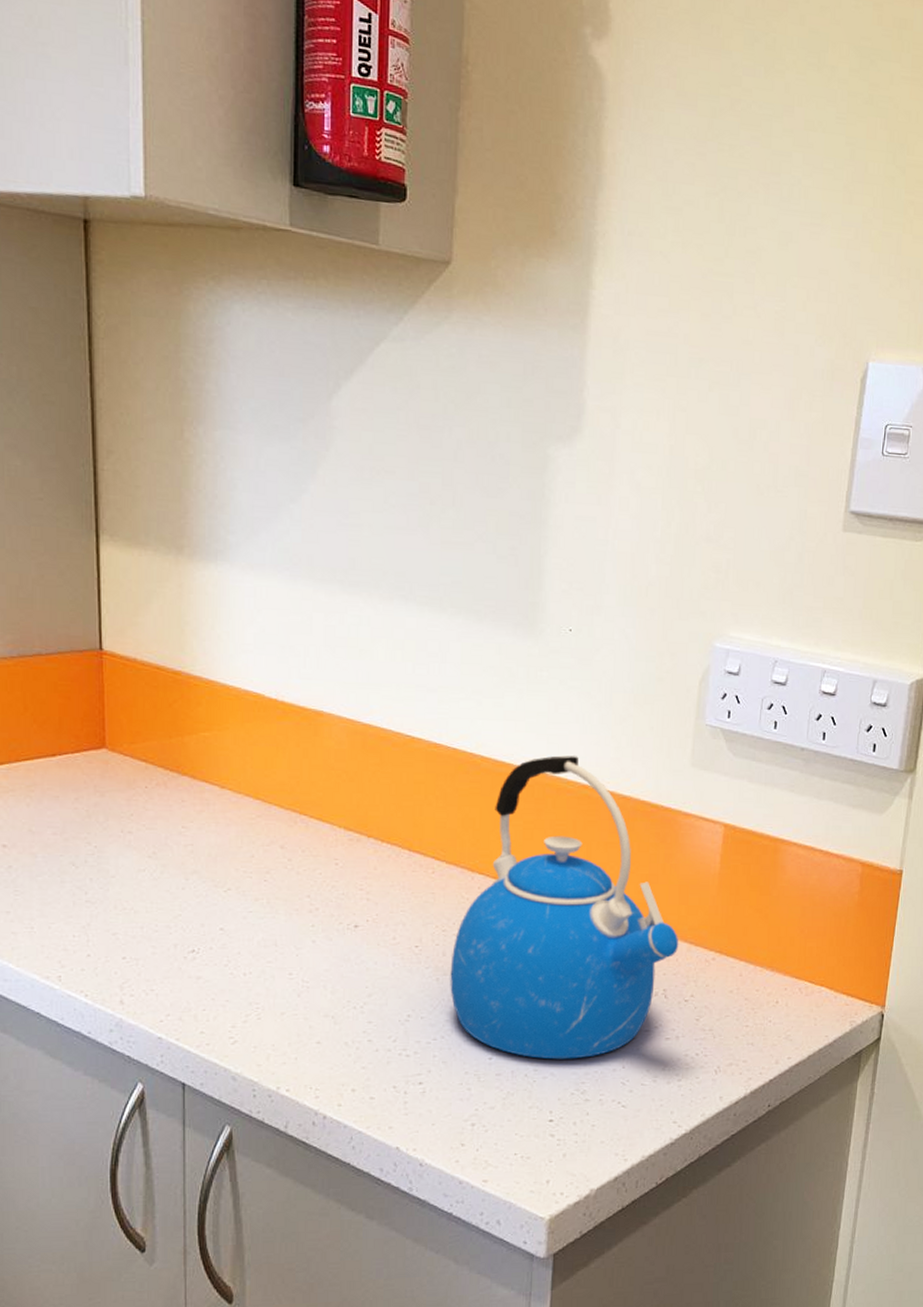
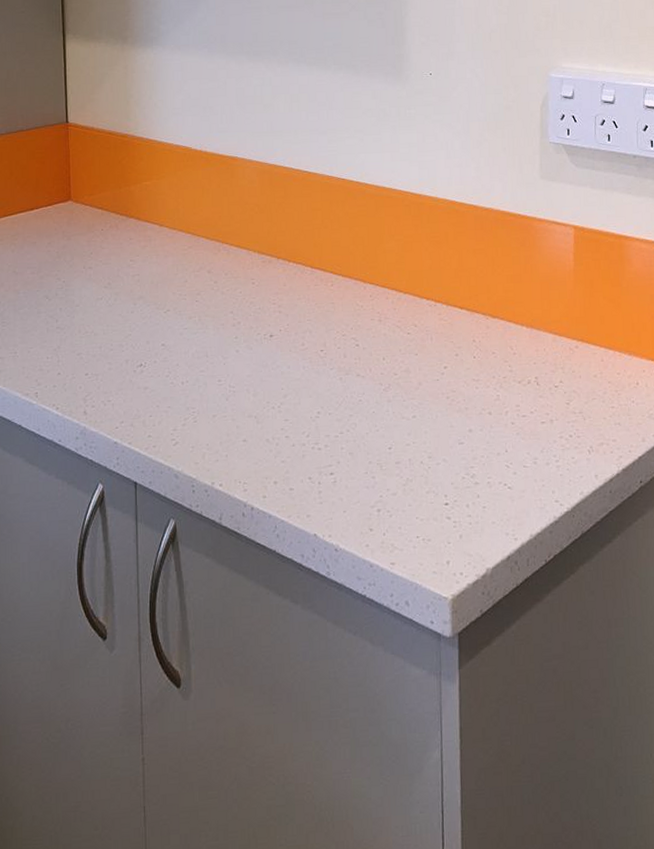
kettle: present [450,755,679,1060] -> none [351,177,545,447]

